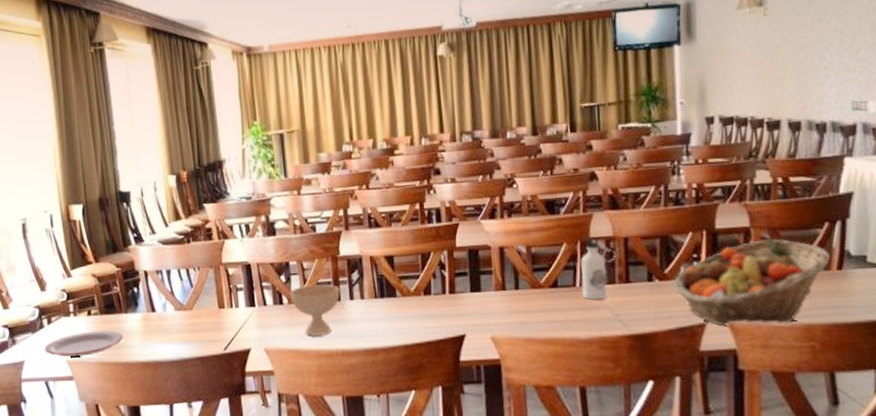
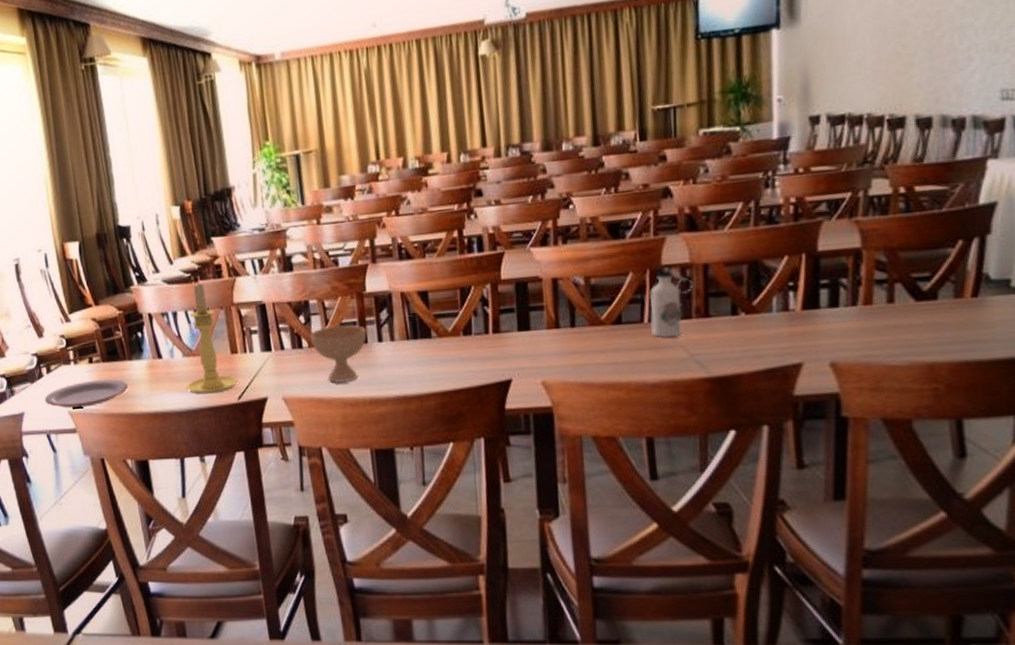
candle holder: none [177,243,225,345] -> present [187,282,238,394]
fruit basket: present [673,239,830,326] -> none [763,261,963,366]

